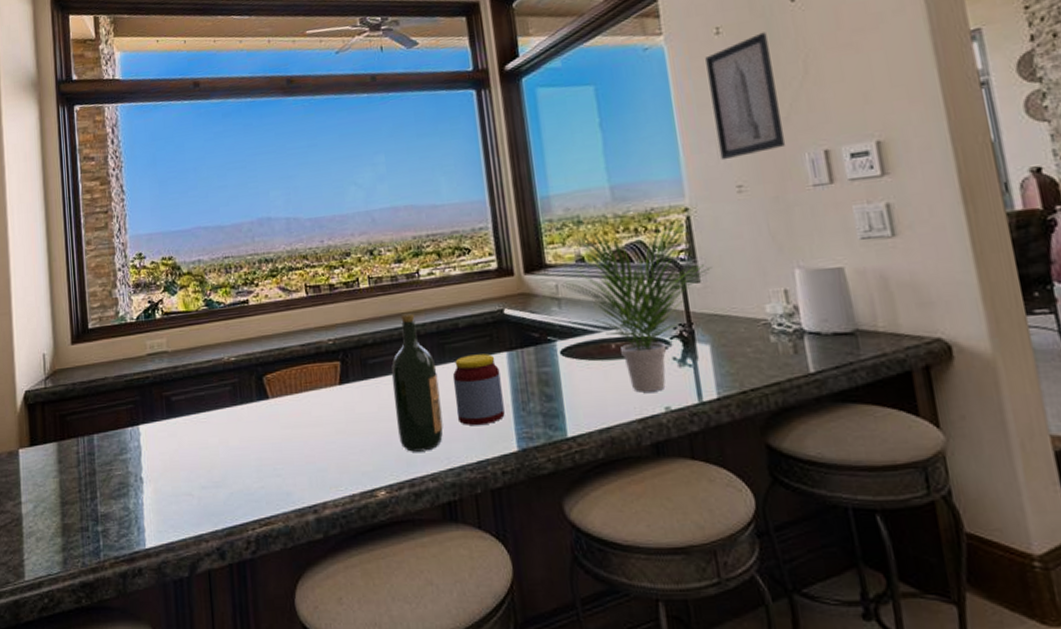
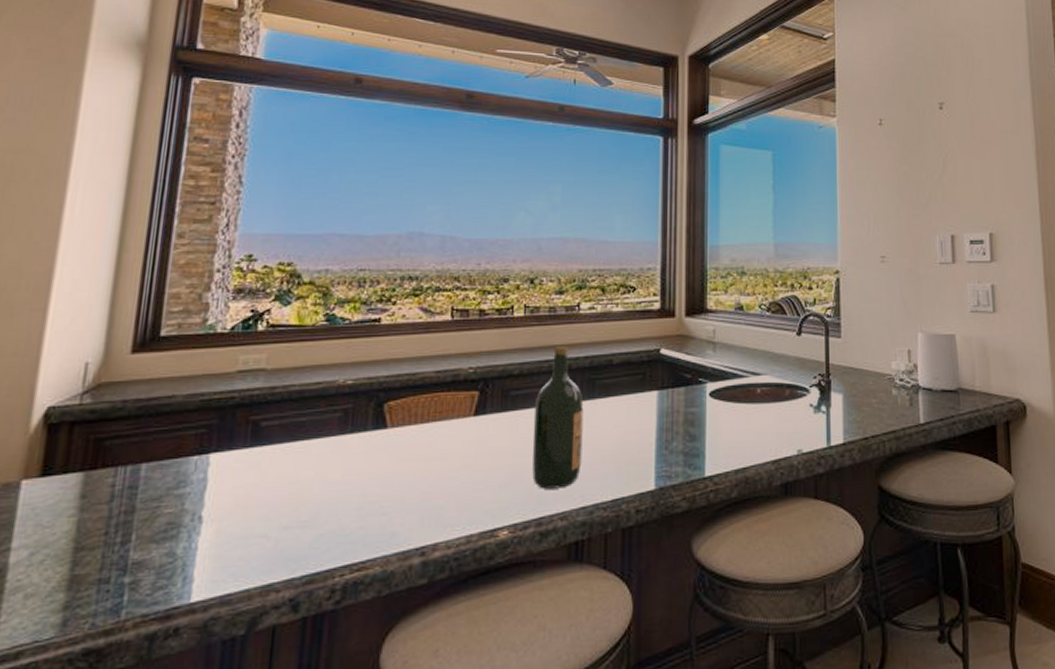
jar: present [453,353,505,425] -> none [598,391,648,463]
potted plant: present [561,221,712,392] -> none [719,281,853,435]
wall art: present [705,32,786,161] -> none [868,130,923,233]

